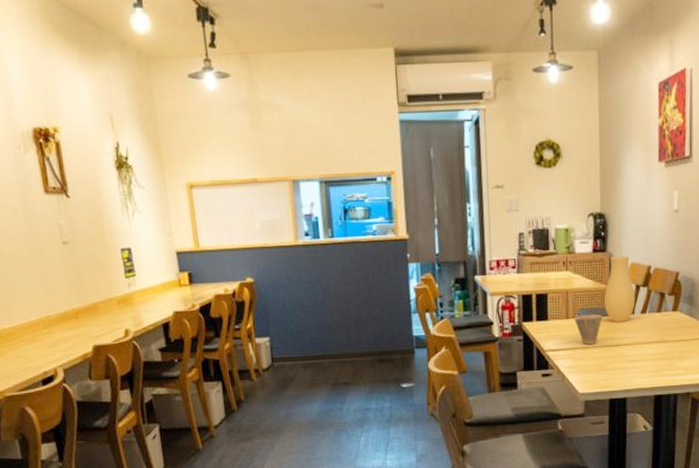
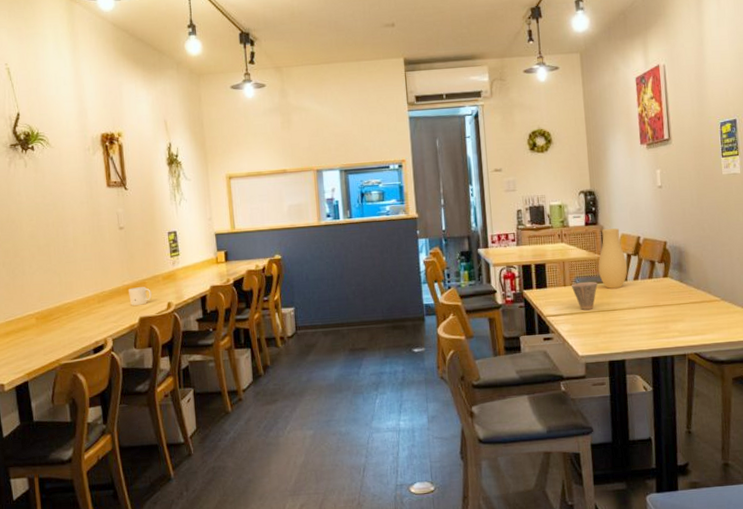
mug: none [77,311,106,334] -> present [128,287,152,307]

